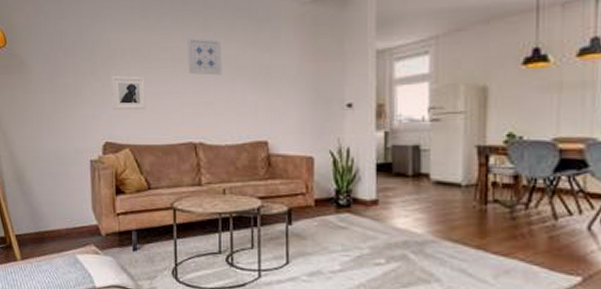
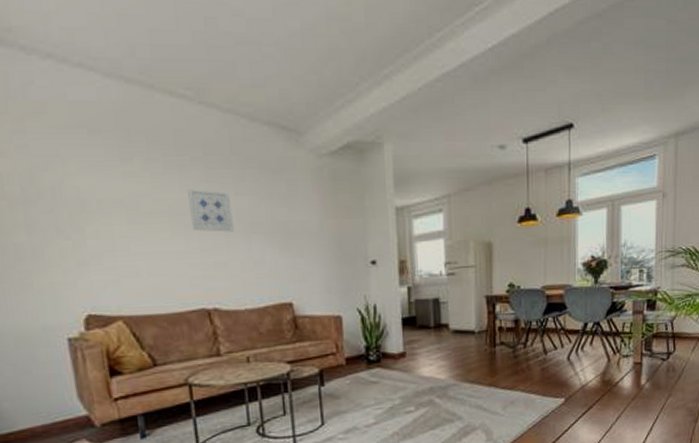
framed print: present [111,76,147,110] -> none [86,233,142,275]

